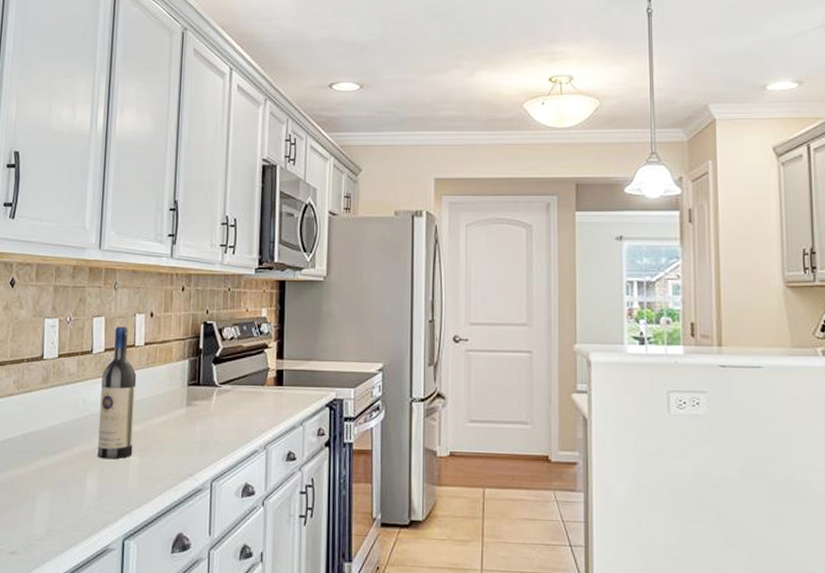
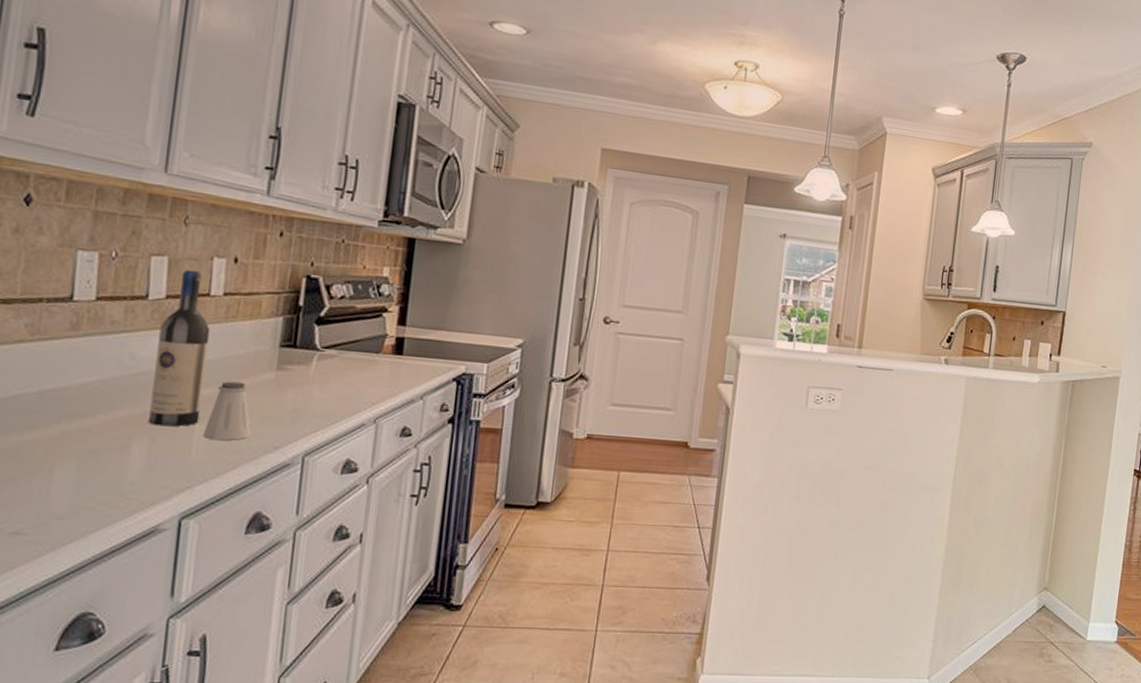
saltshaker: none [136,418,172,470] -> present [202,381,252,441]

